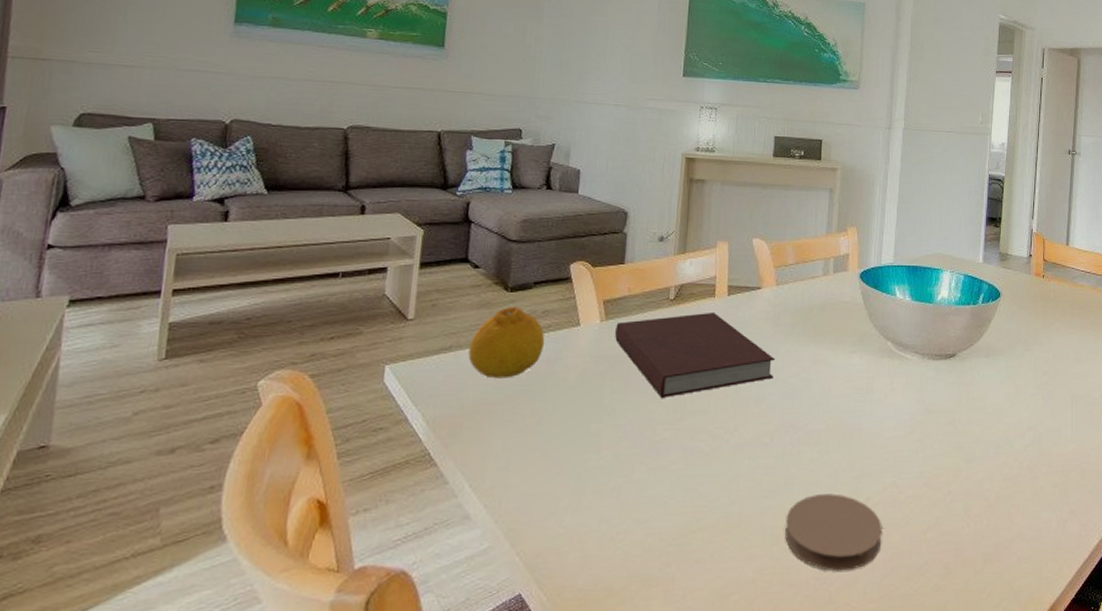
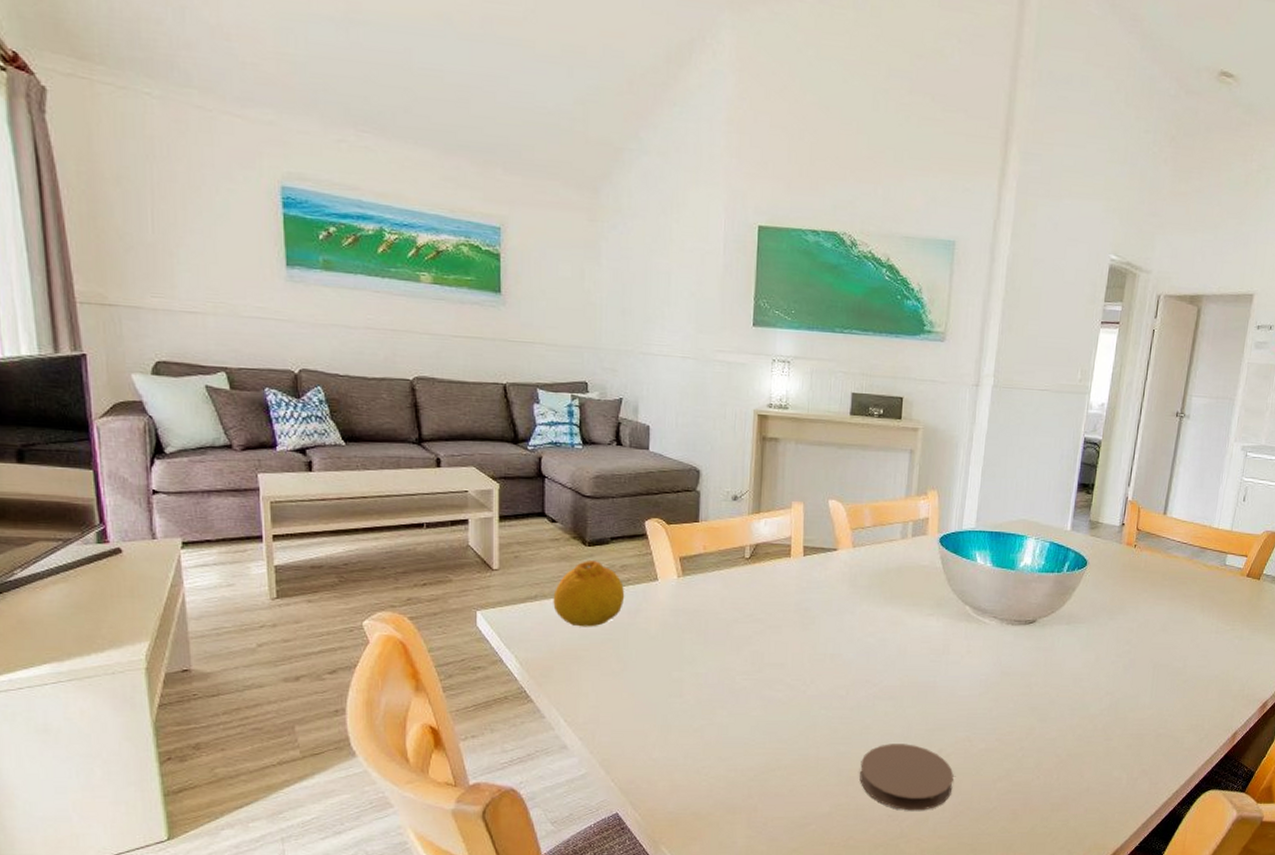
notebook: present [615,311,776,398] -> none [693,571,852,650]

